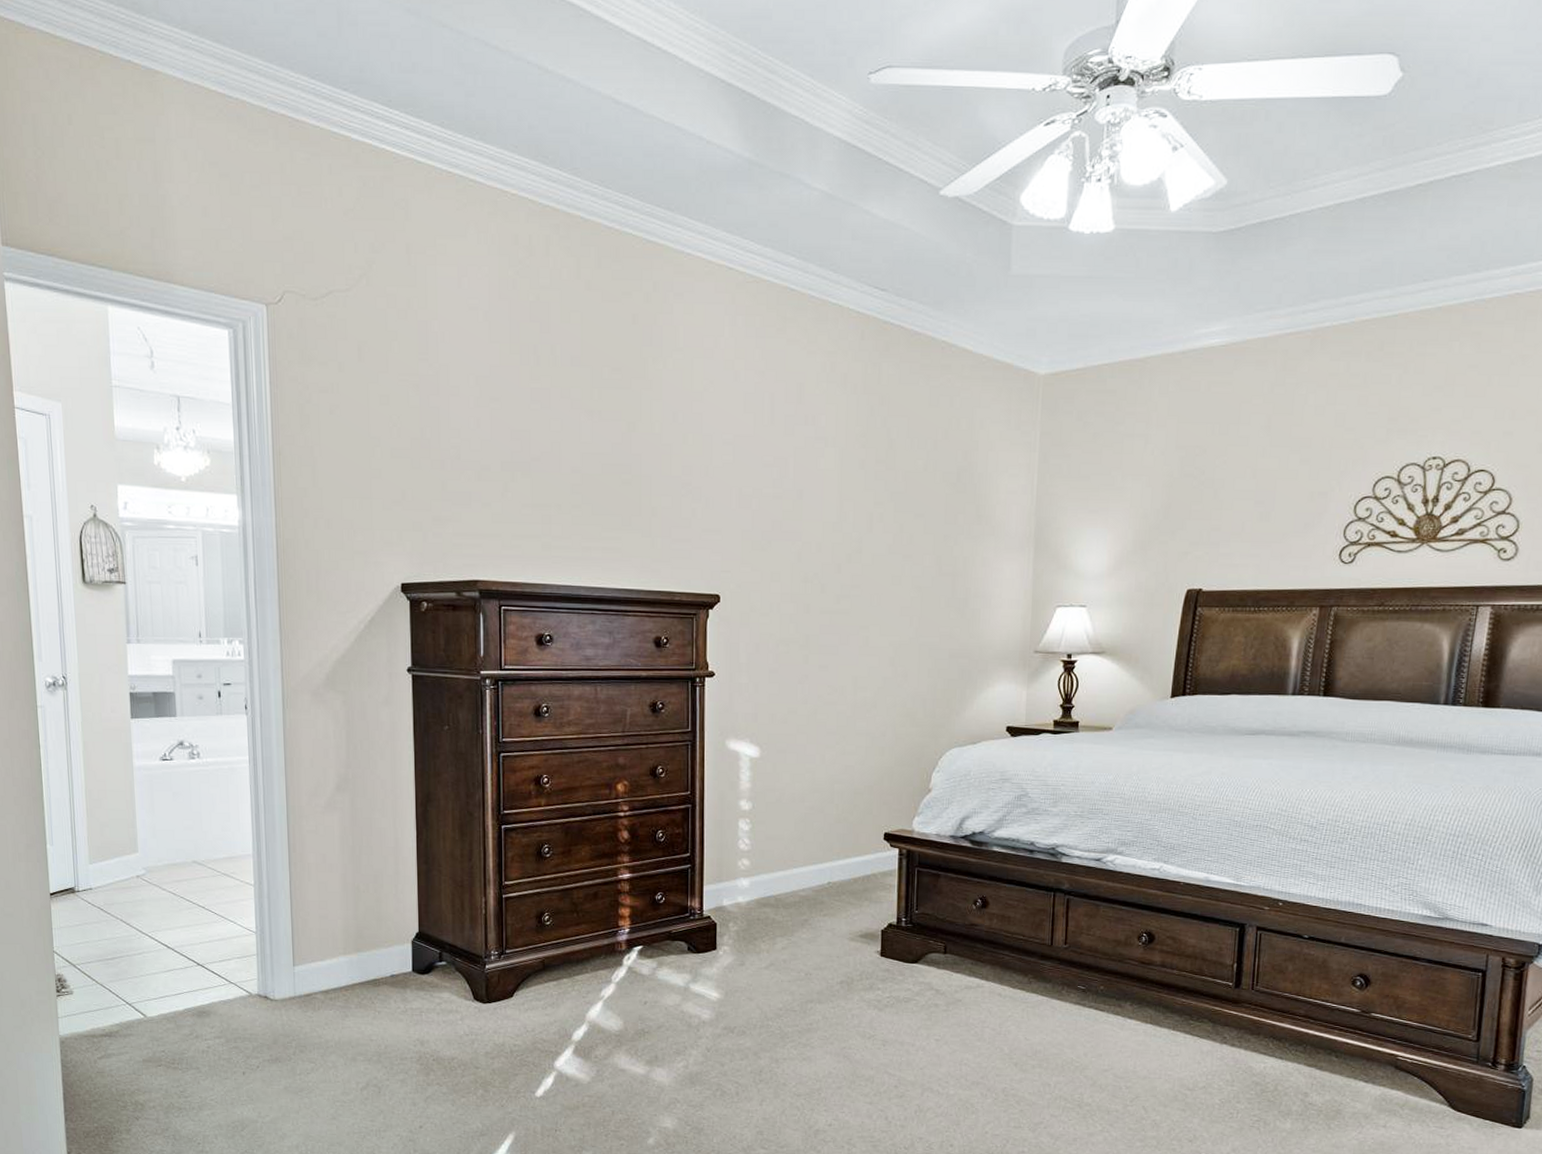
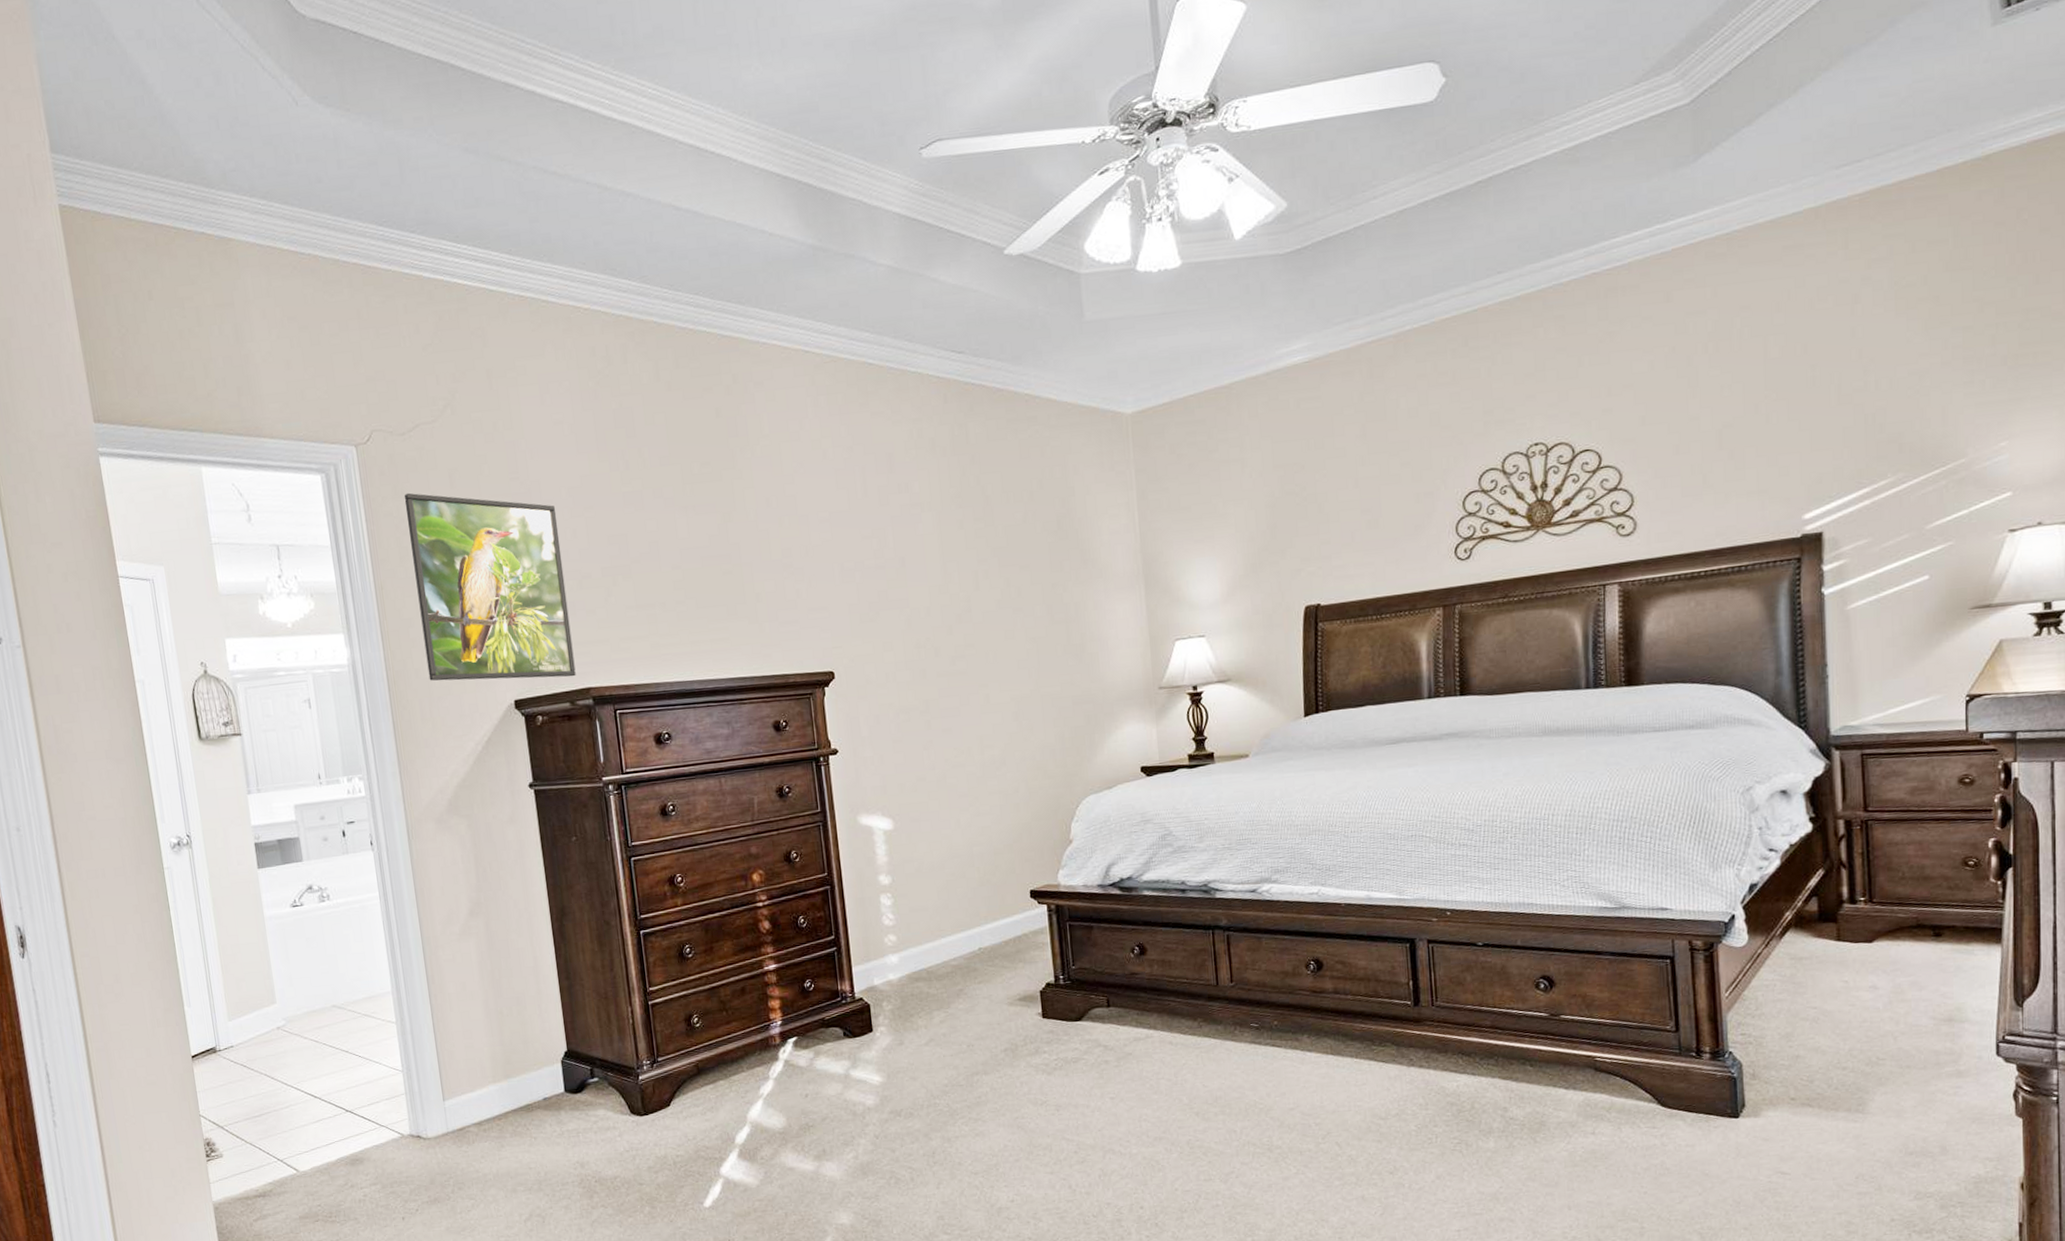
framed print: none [310,360,465,567] -> present [404,492,576,681]

